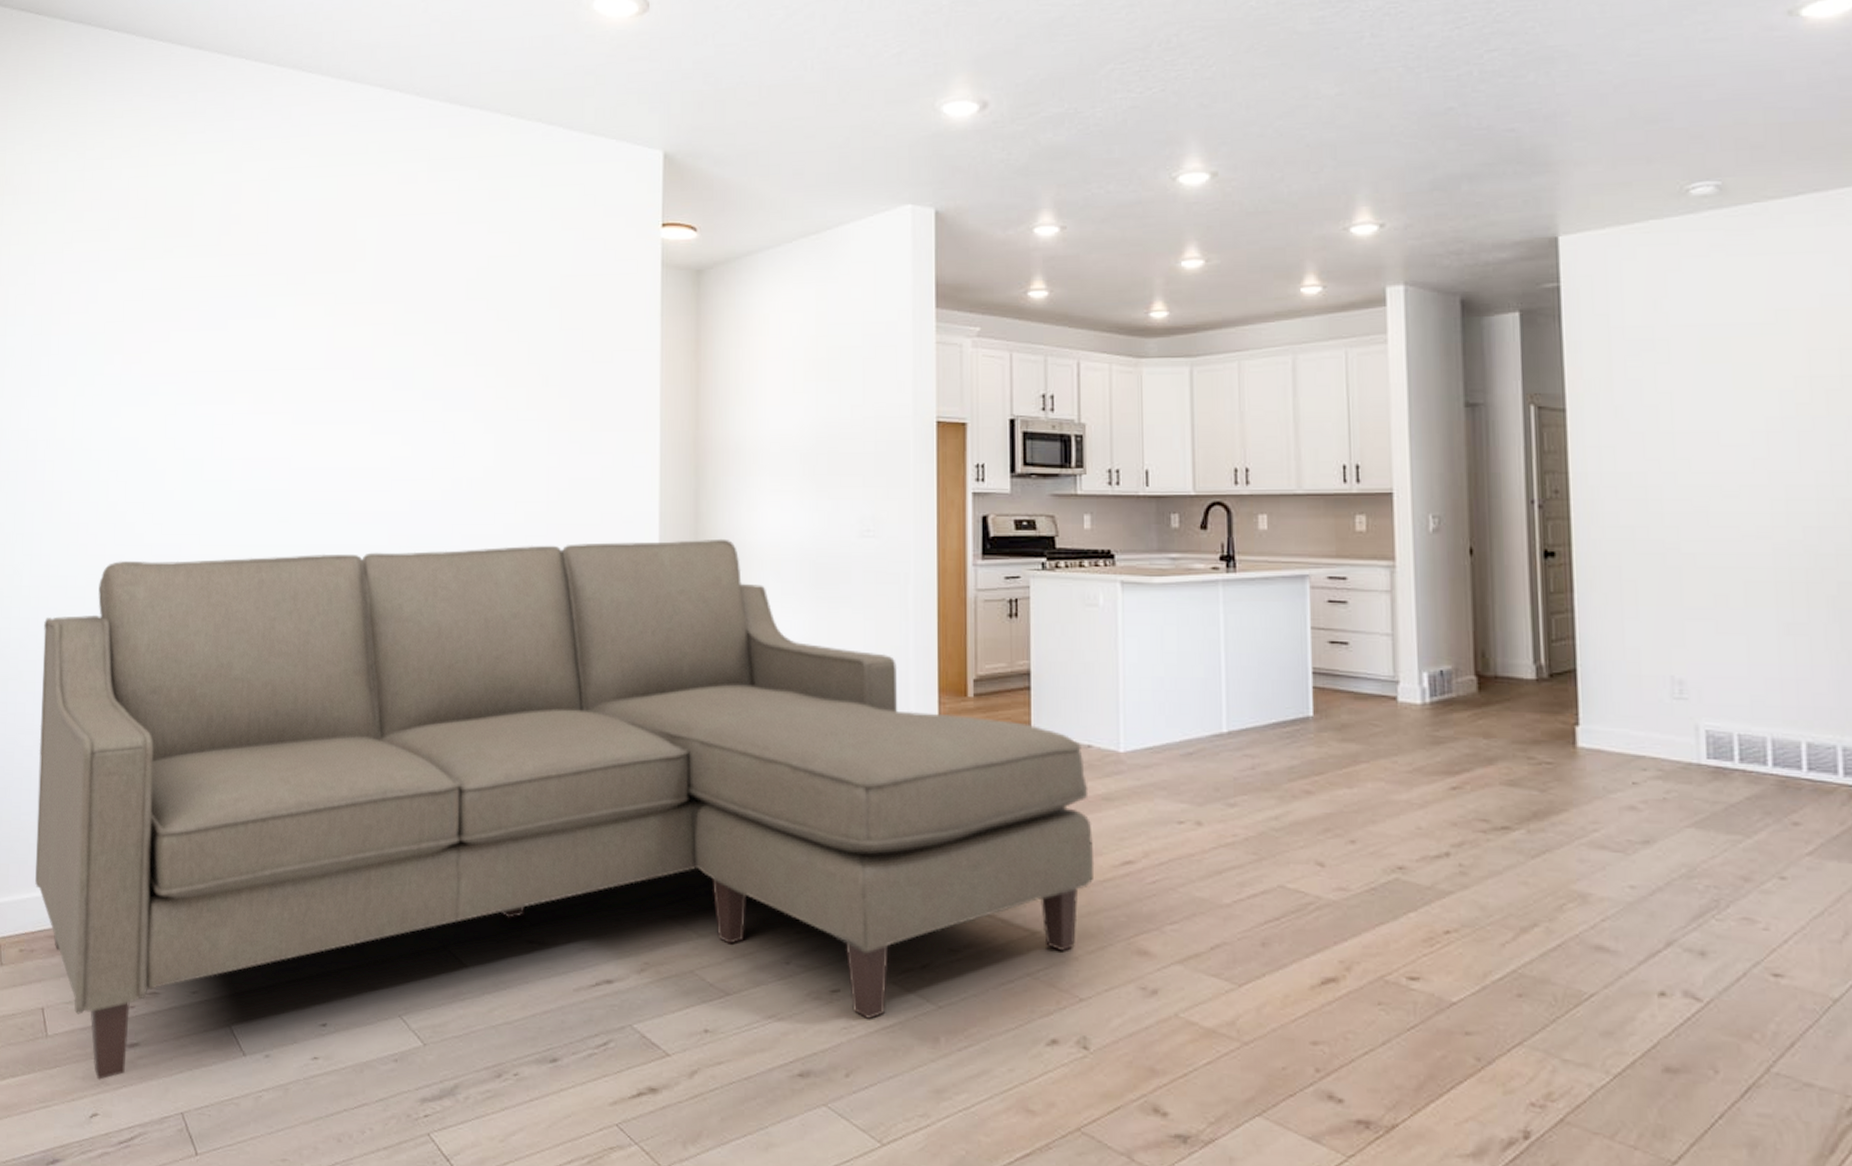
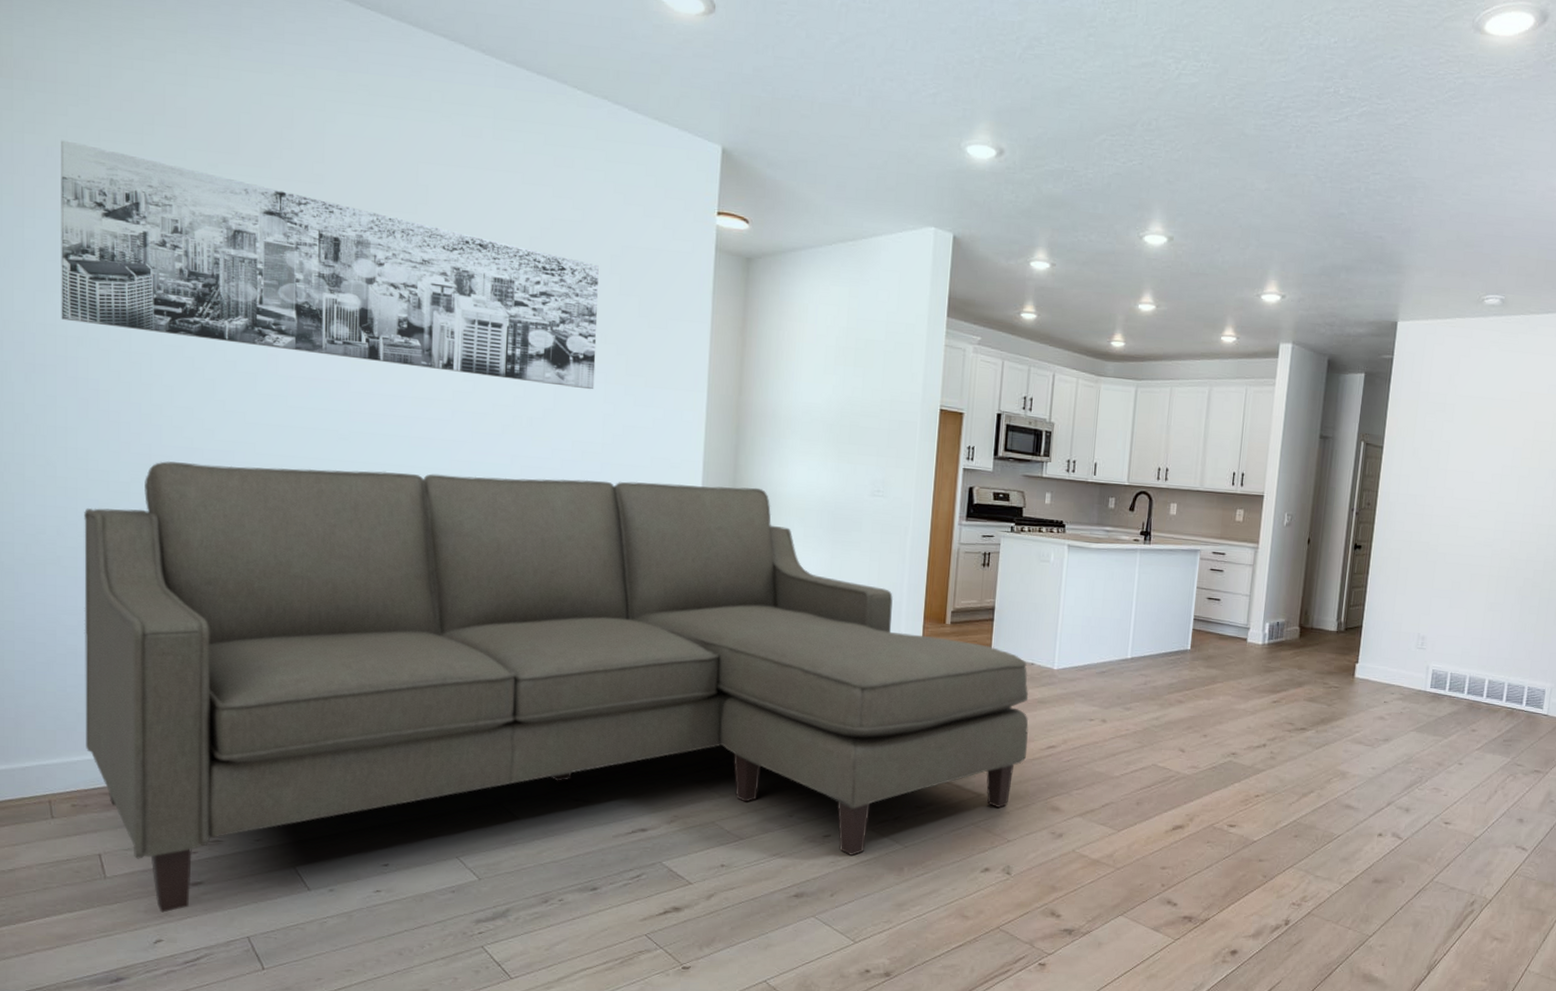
wall art: none [33,246,539,441] -> present [61,140,599,390]

